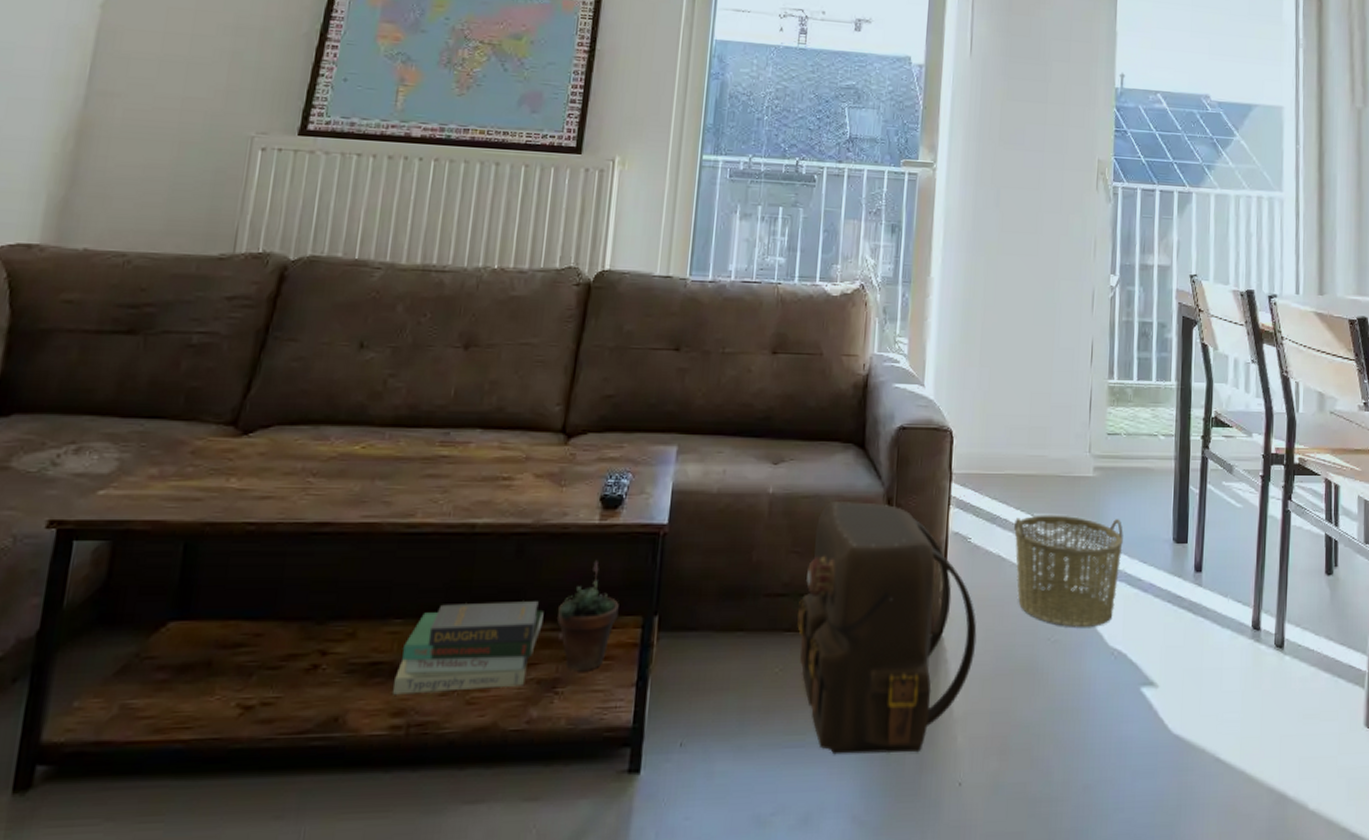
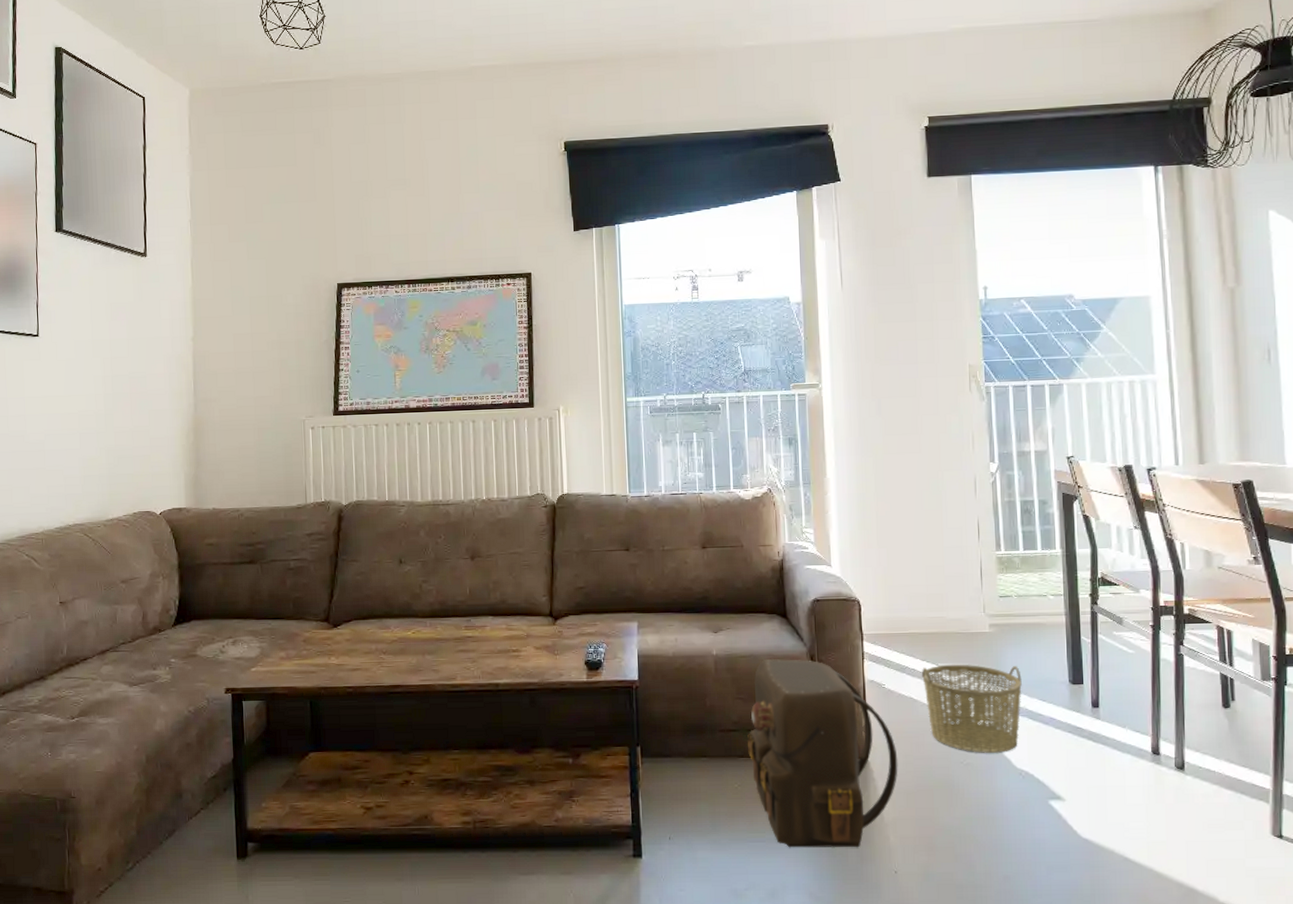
books: present [393,601,544,695] -> none [460,737,557,801]
succulent plant: present [557,561,619,670] -> none [566,708,610,785]

